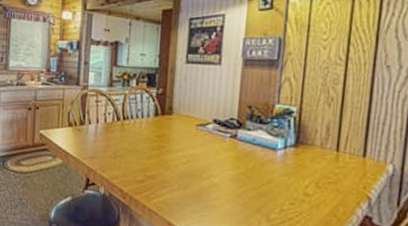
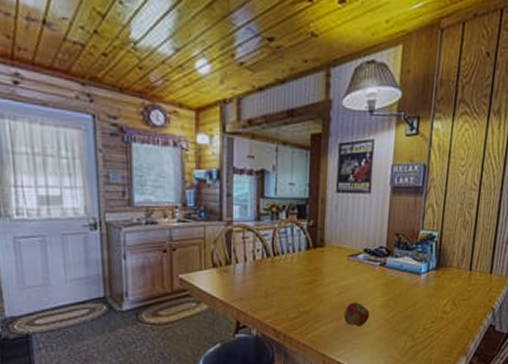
fruit: none [191,172,219,198] -> present [343,302,370,326]

